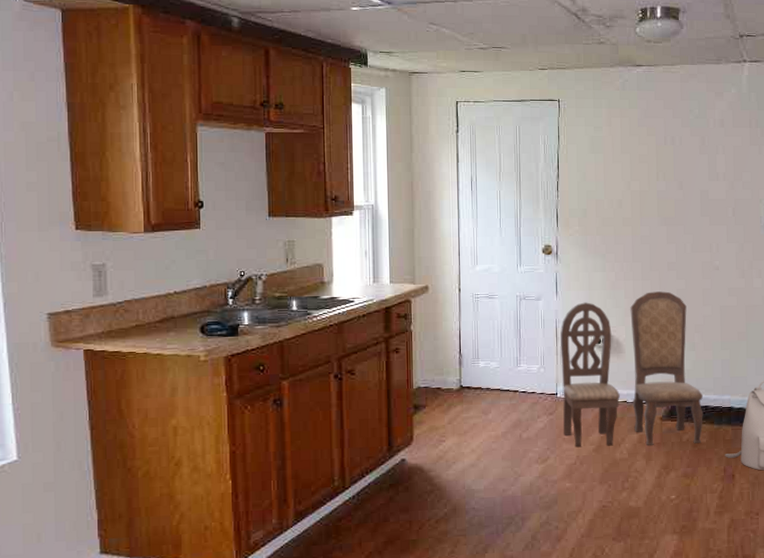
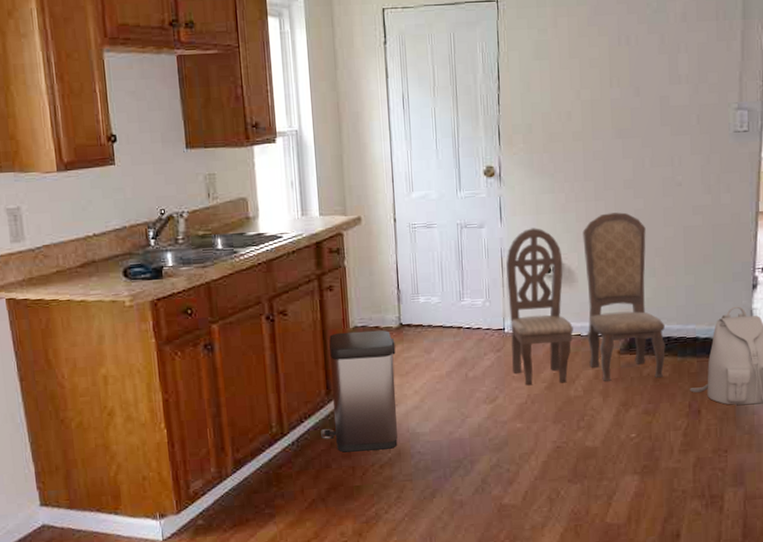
pedal bin: none [381,391,455,507] -> present [321,330,398,453]

